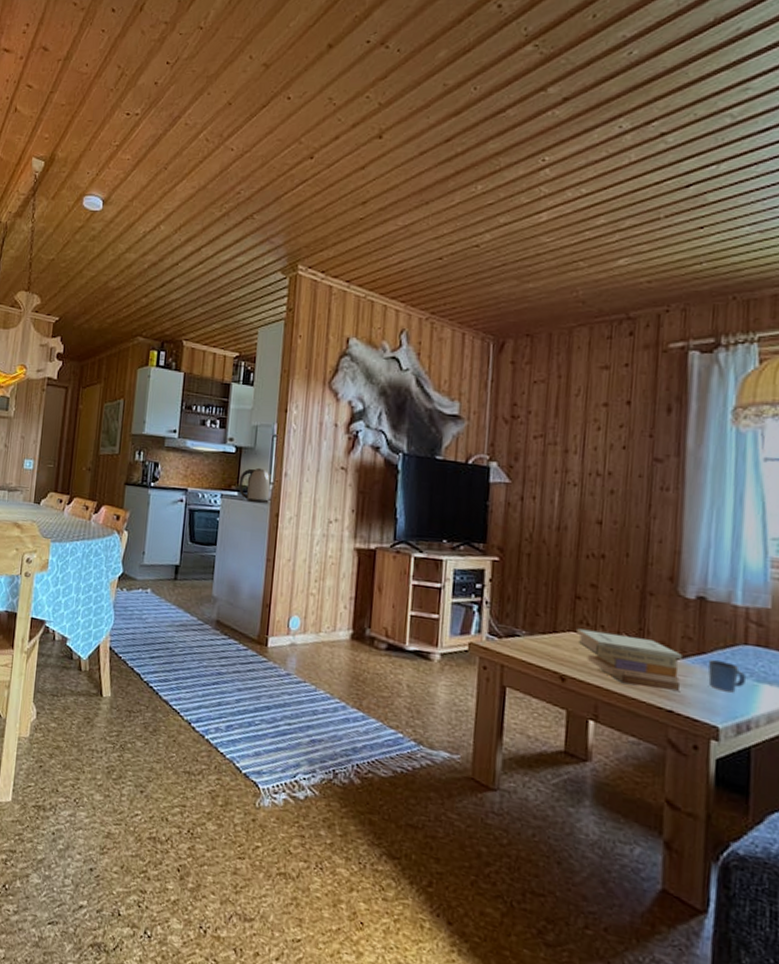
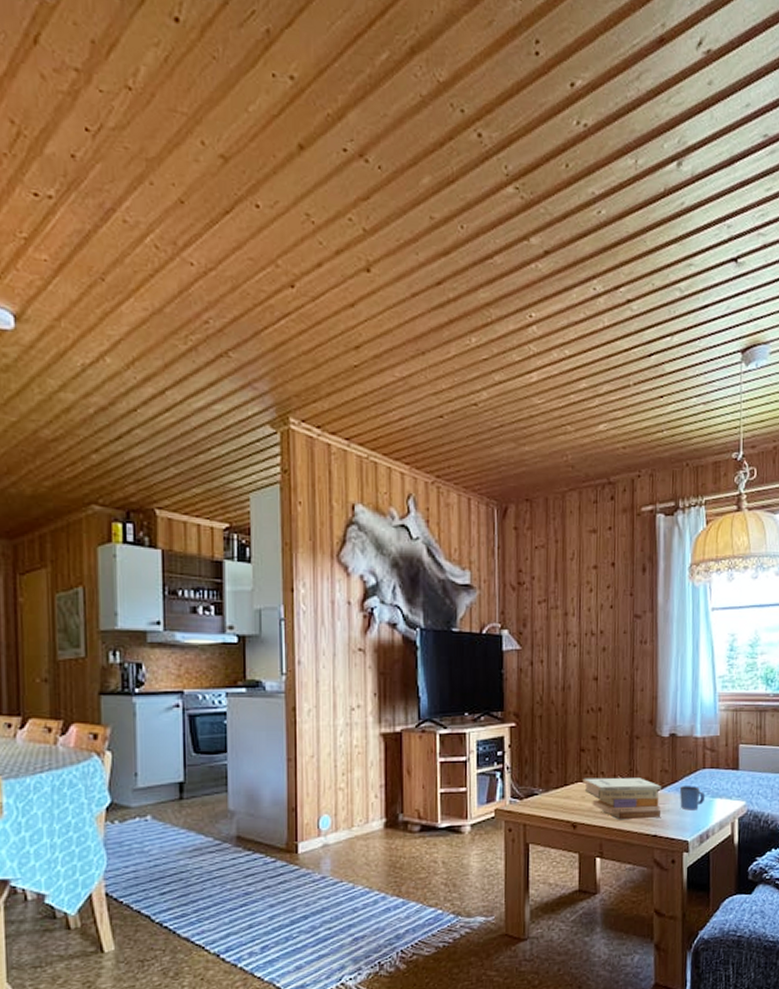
kettle: present [238,467,272,504] -> none [245,657,283,699]

